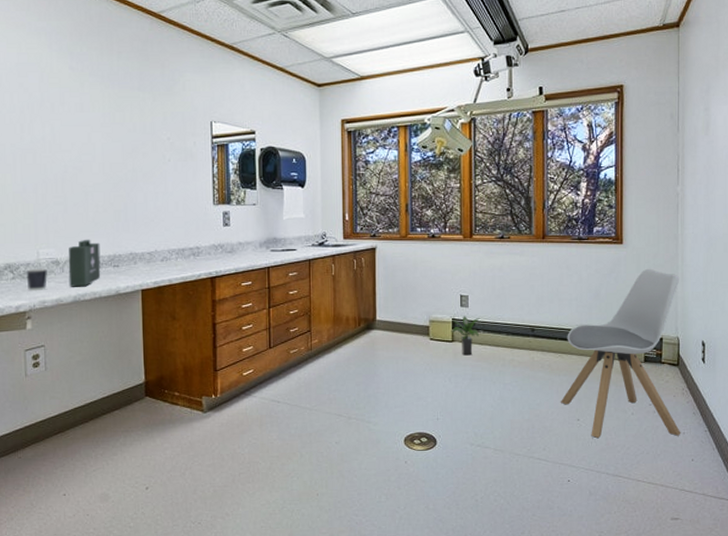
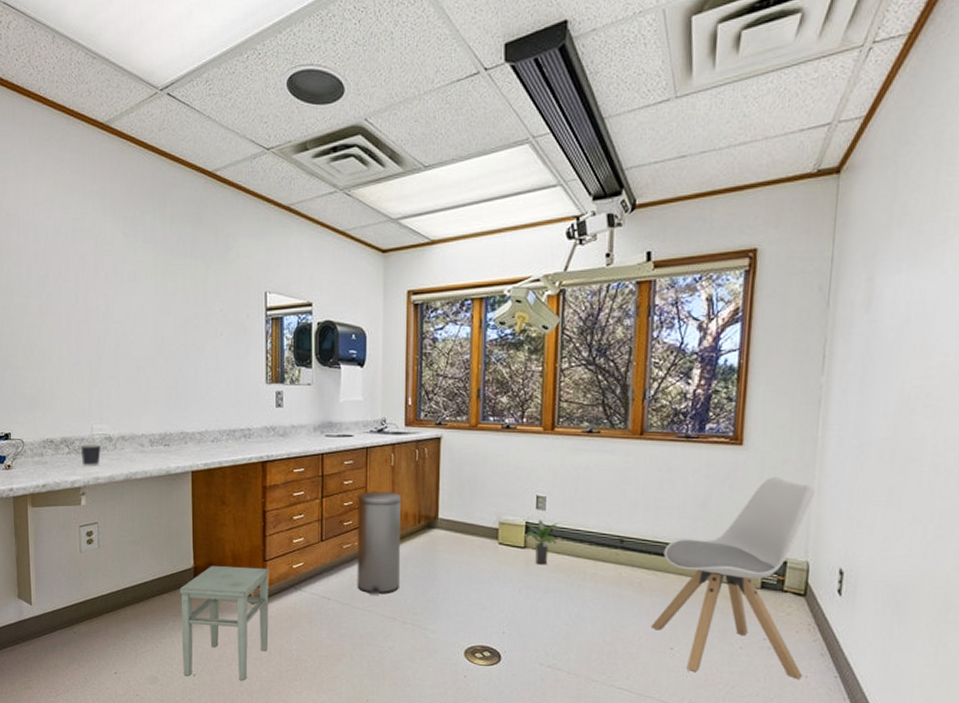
first-aid kit: present [68,239,101,287] -> none [120,415,152,465]
stool: none [130,377,221,491] -> present [179,566,270,680]
pedal bin: none [302,299,343,395] -> present [357,491,401,595]

